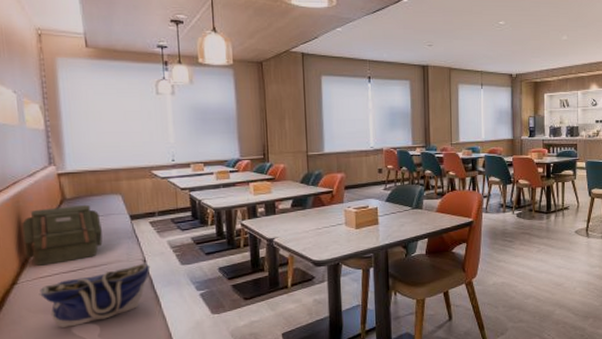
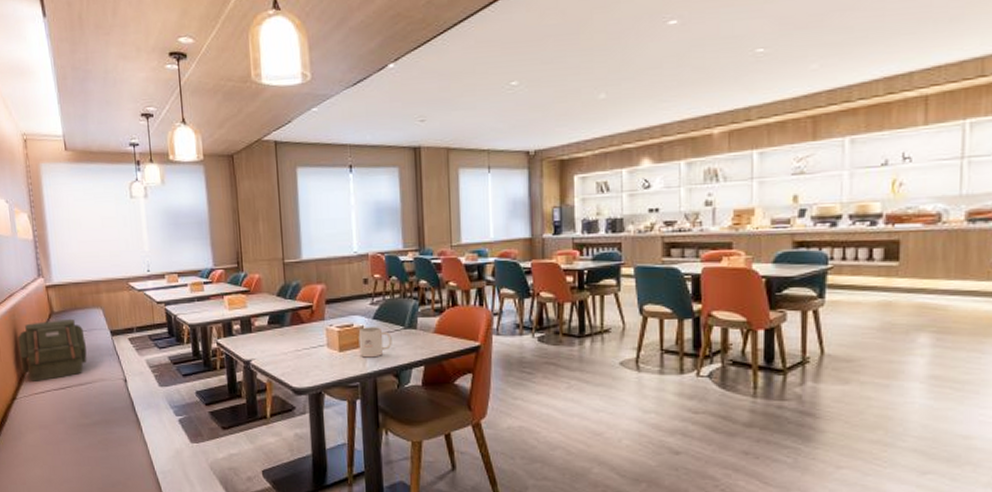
tote bag: present [39,263,150,327] -> none [34,383,131,447]
mug: none [373,208,402,233] -> present [358,327,392,358]

